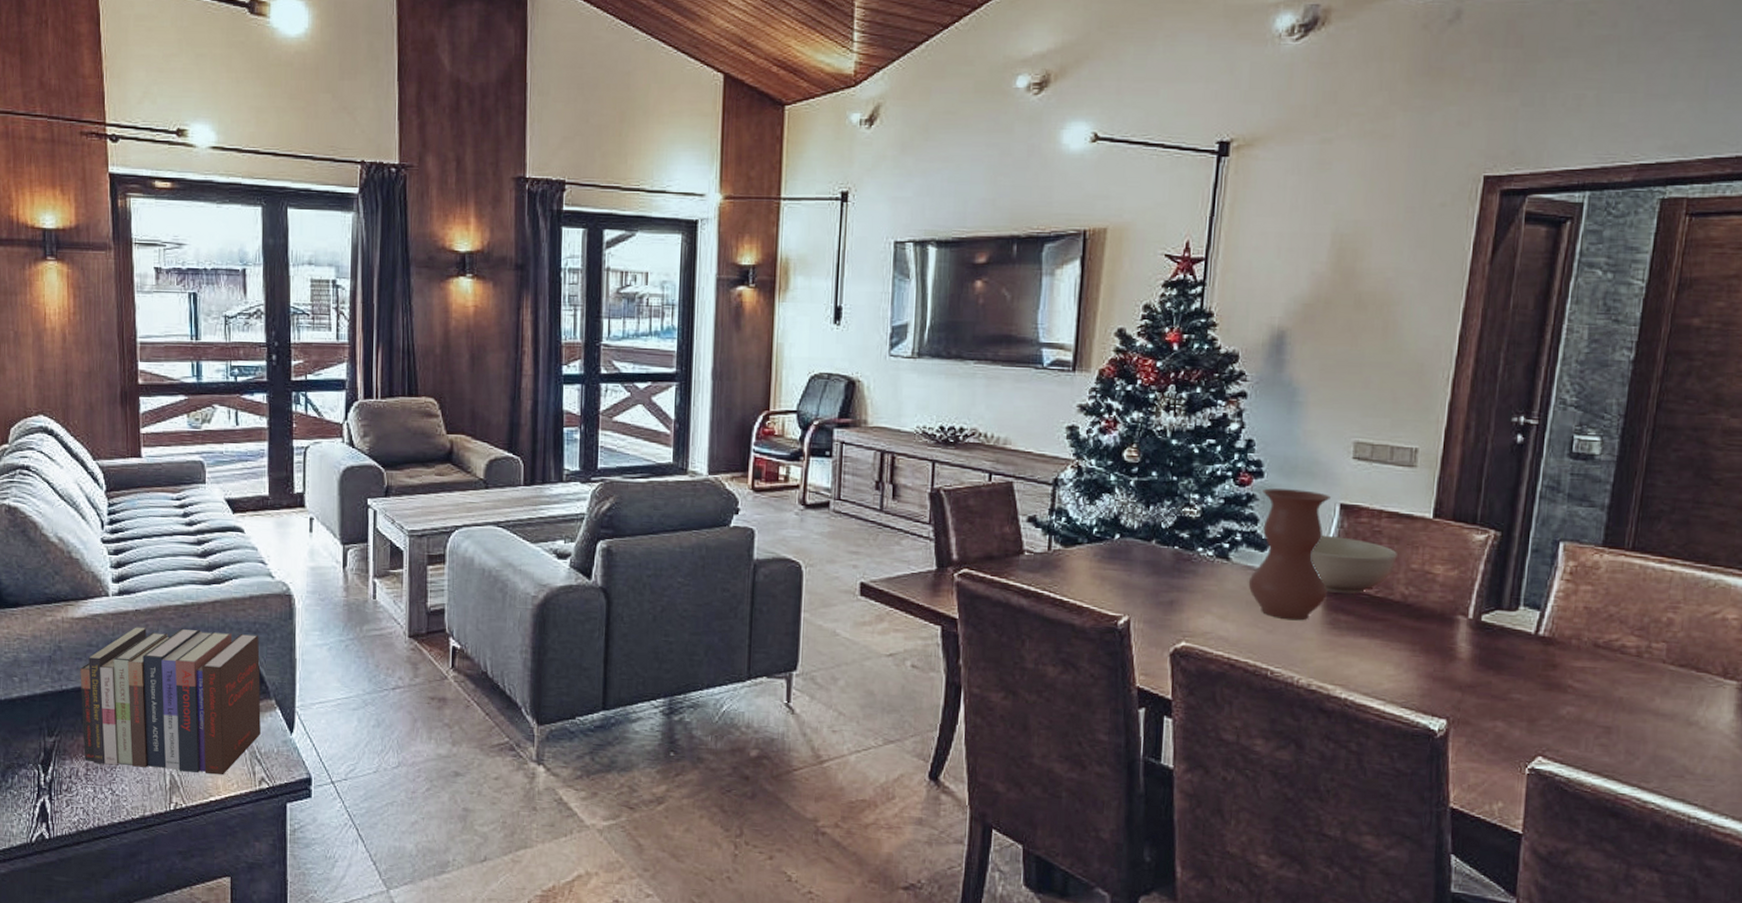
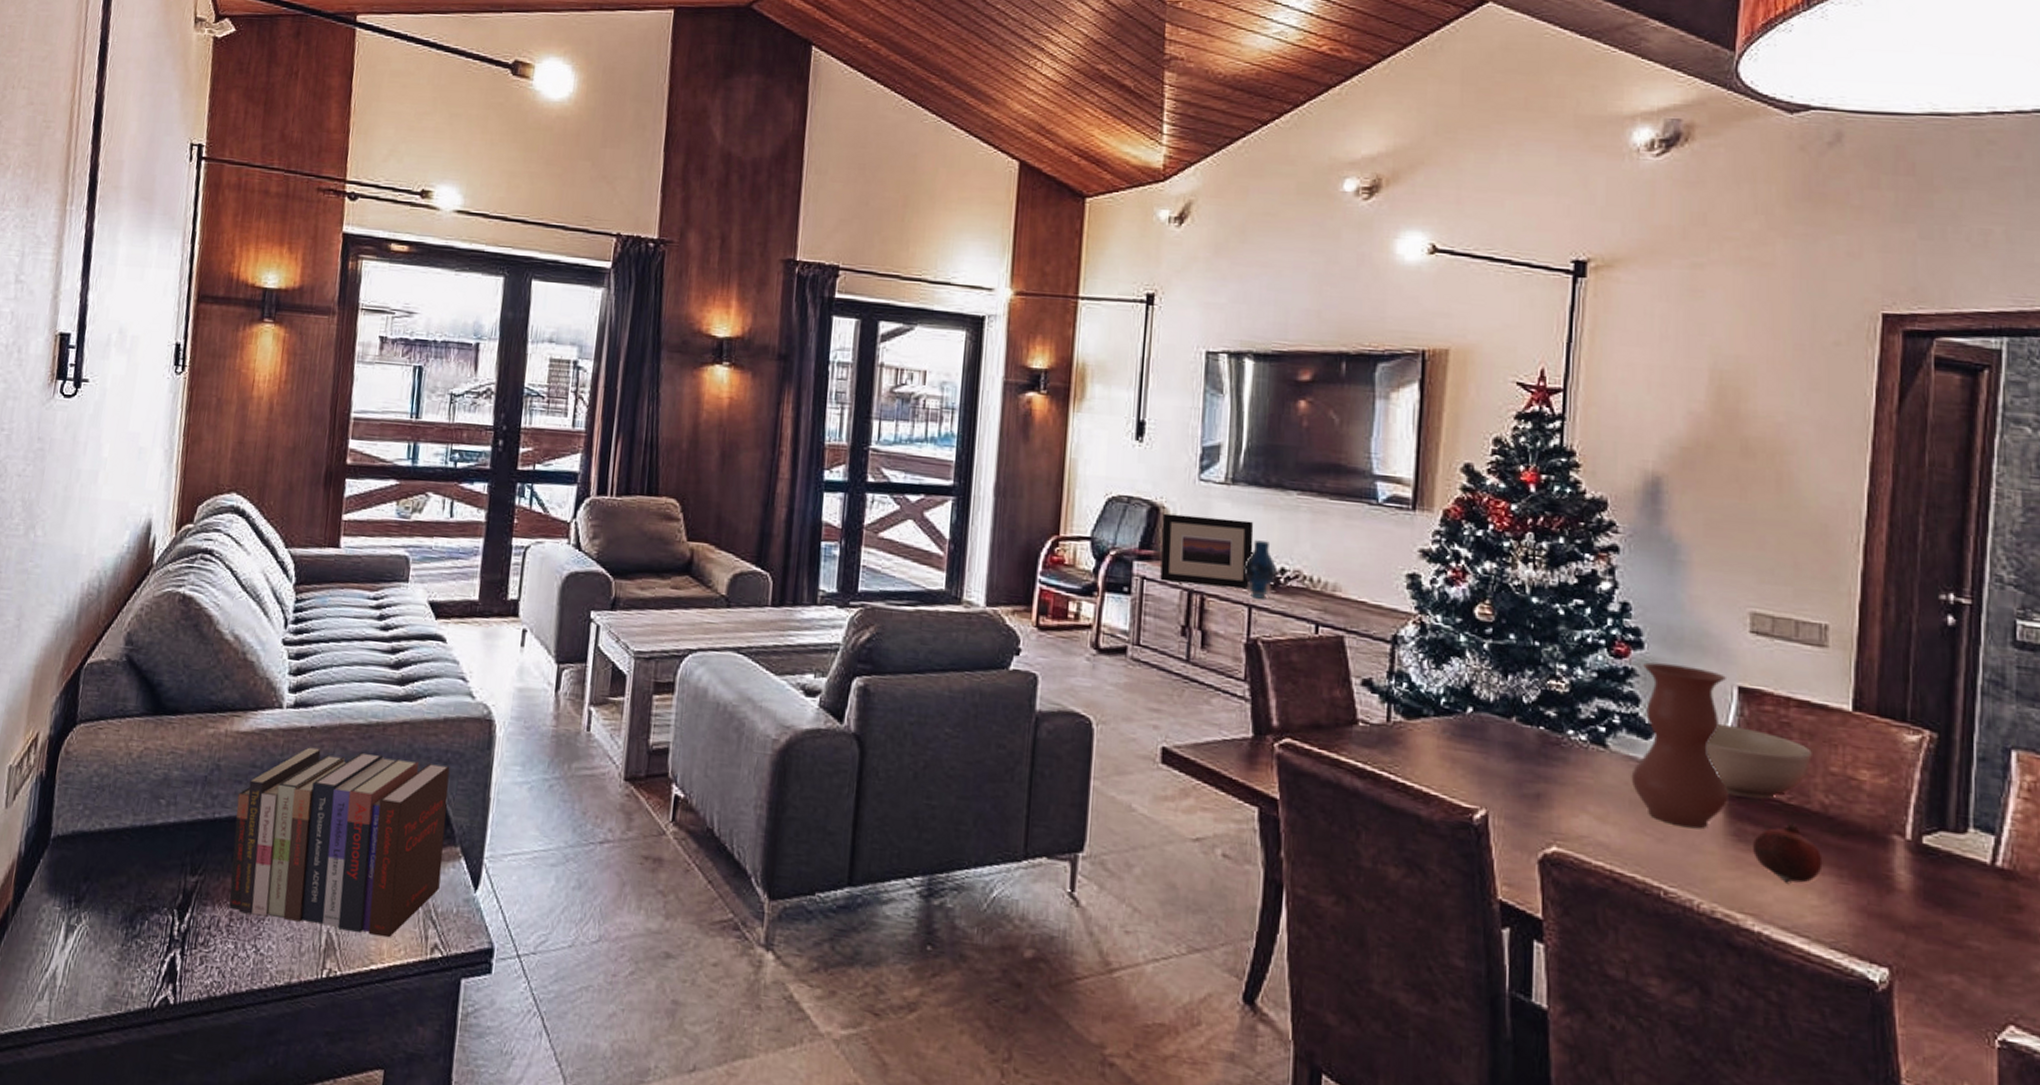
picture frame: none [856,386,937,447] -> present [1160,513,1254,590]
vase: none [928,405,956,455] -> present [1244,540,1276,599]
fruit: none [1343,610,1400,659] -> present [1752,821,1823,883]

